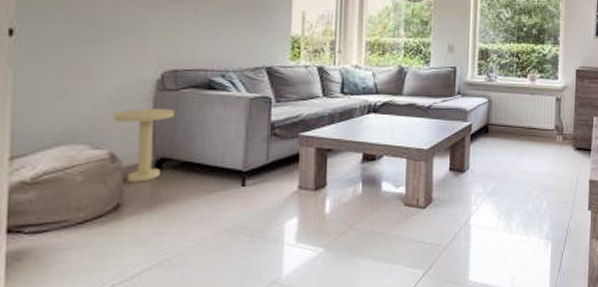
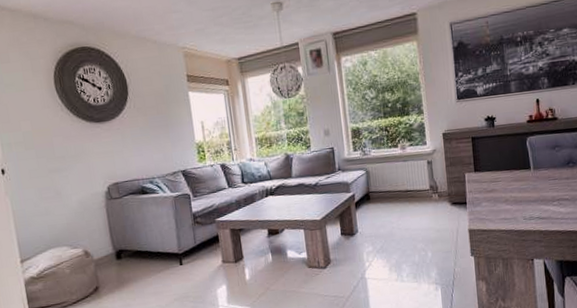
side table: present [113,107,174,182] -> none [81,212,122,271]

